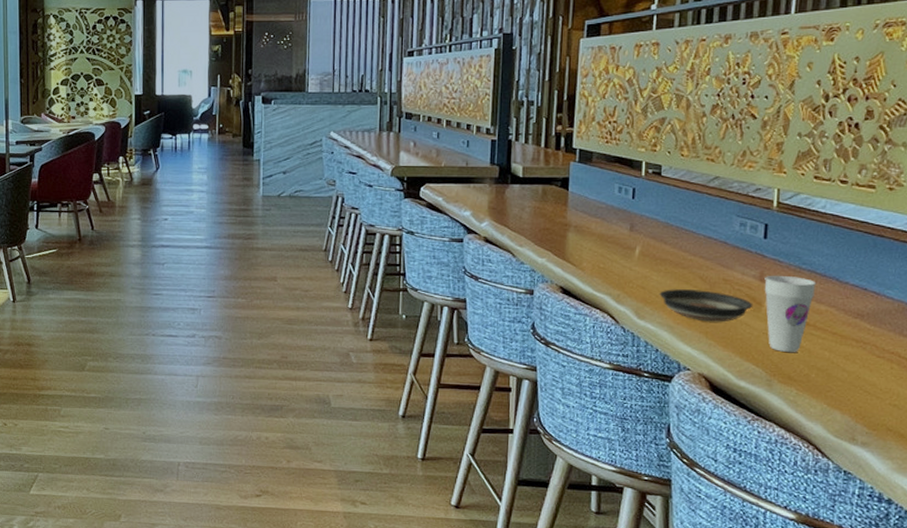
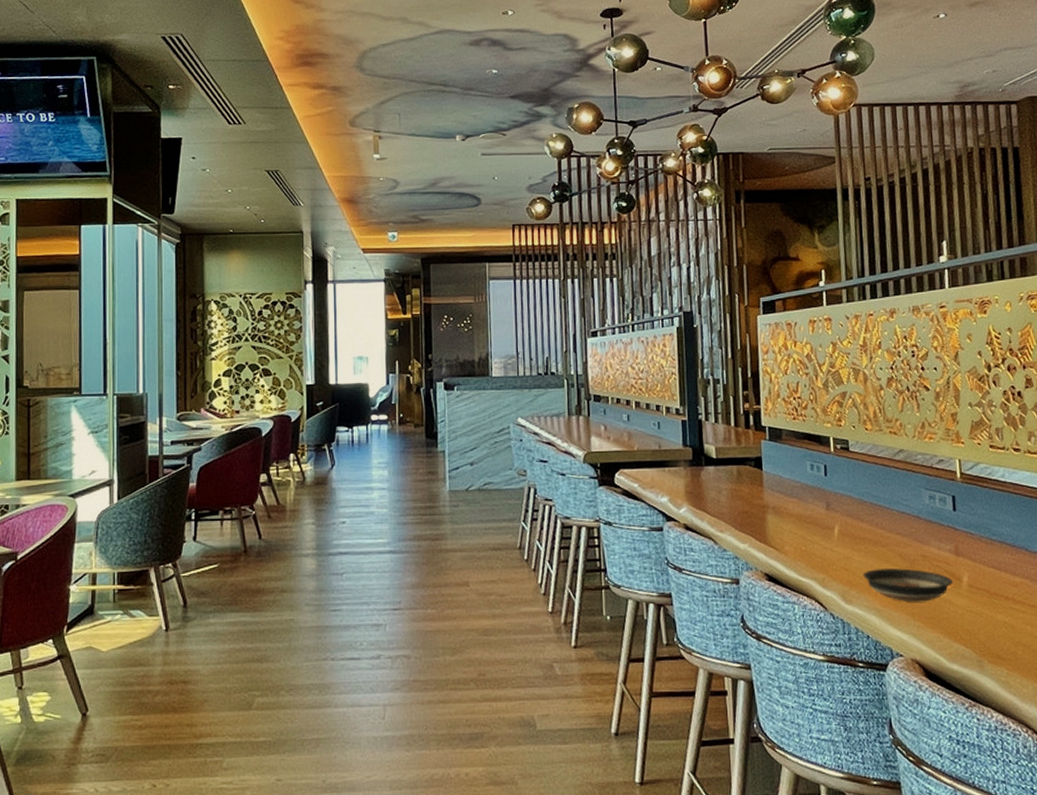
cup: present [764,275,817,353] -> none [960,548,1008,630]

